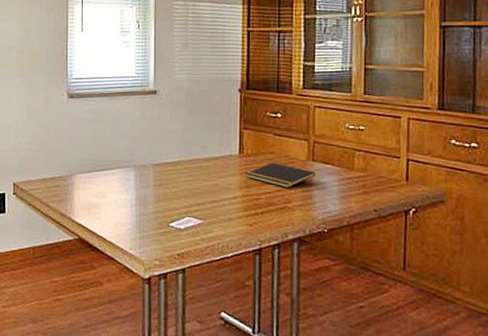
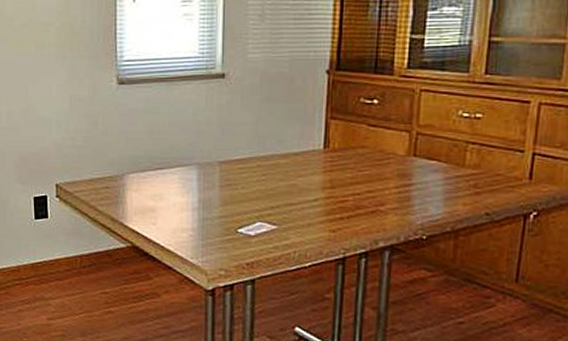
notepad: present [245,162,316,188] -> none [330,158,417,188]

